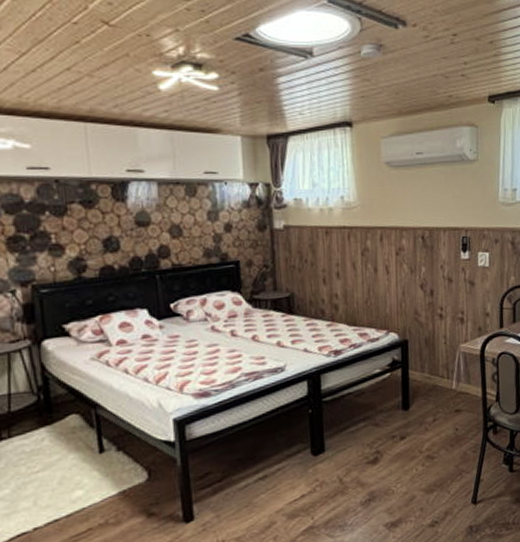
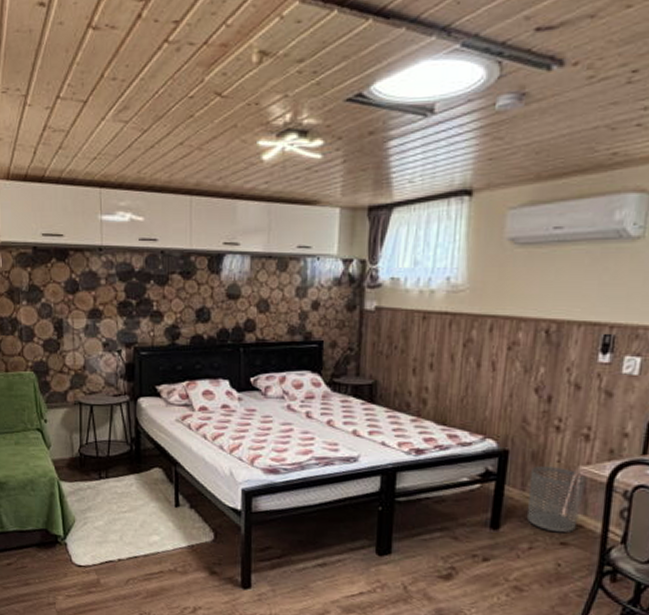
waste bin: none [426,348,467,403] -> present [527,466,587,533]

